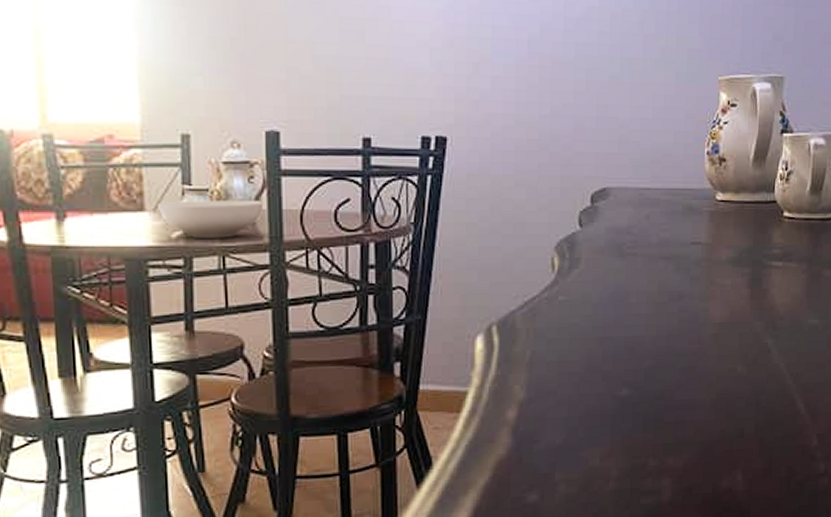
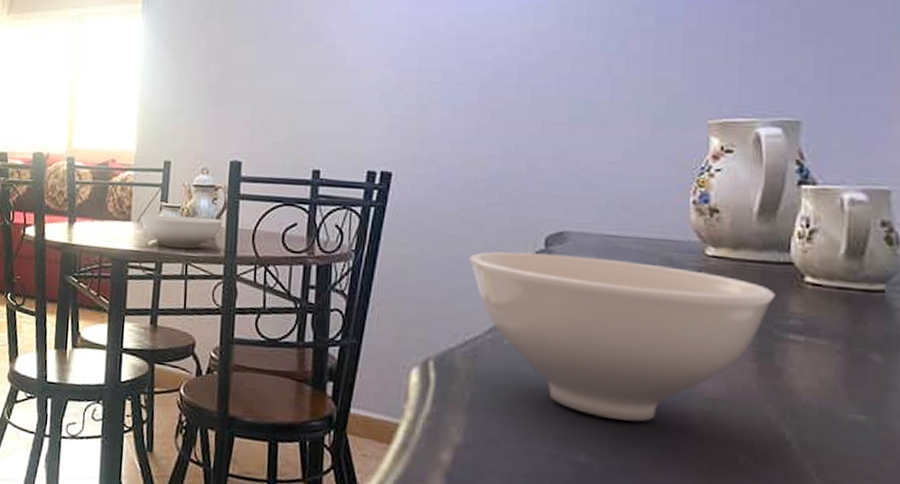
bowl: none [525,209,764,354] -> present [469,251,775,422]

